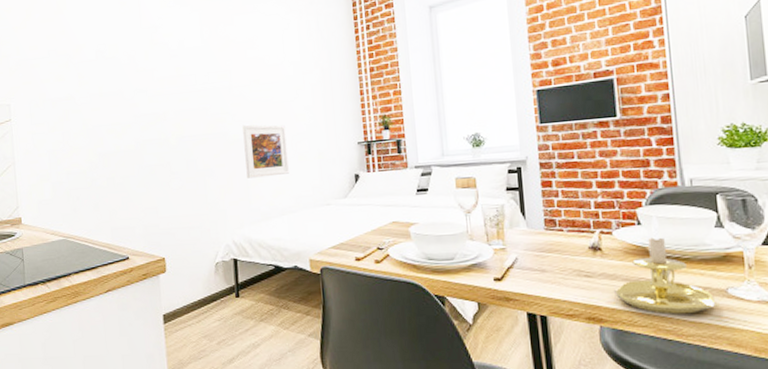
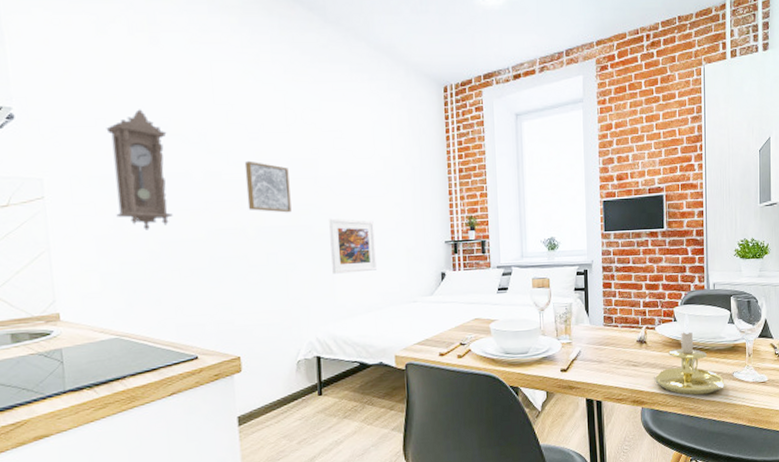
pendulum clock: none [56,39,108,144] -> present [106,109,173,230]
wall art: none [167,76,208,122] -> present [244,160,292,213]

